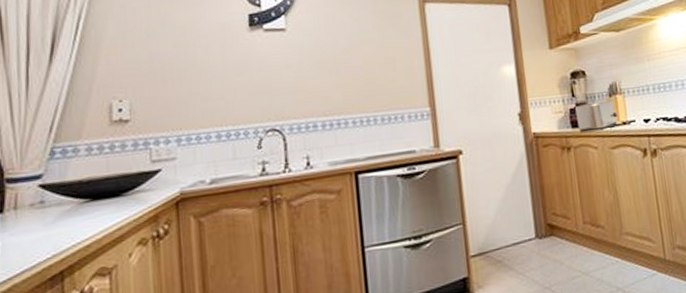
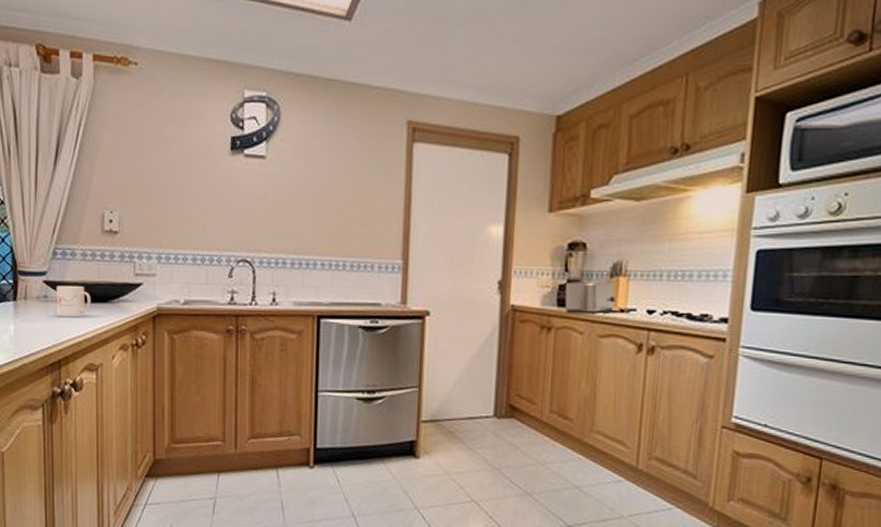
mug: none [55,183,100,222] -> present [56,285,91,318]

